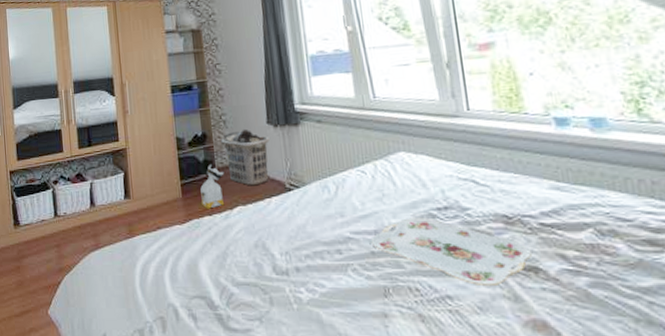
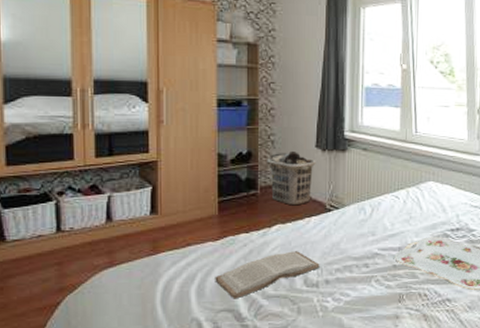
book: none [185,235,288,285] -> present [215,251,320,299]
bag: present [200,164,225,209] -> none [239,183,267,227]

